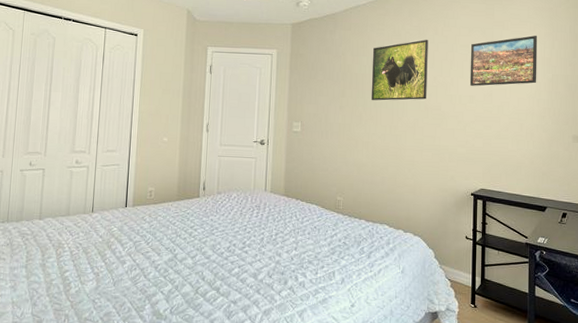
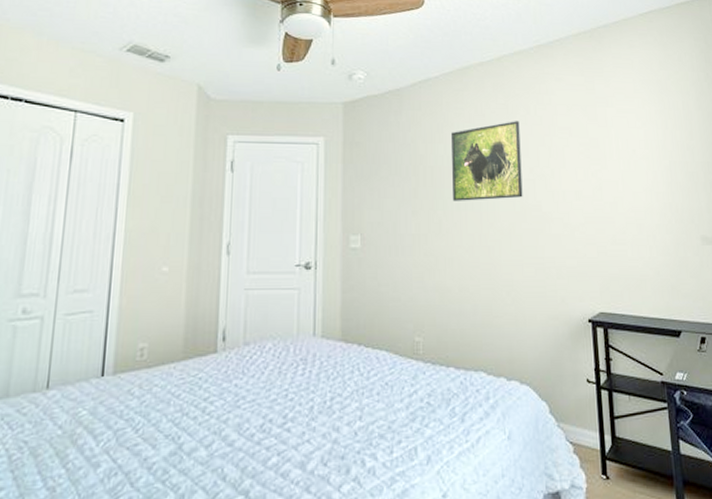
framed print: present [469,35,538,86] -> none [571,114,653,178]

